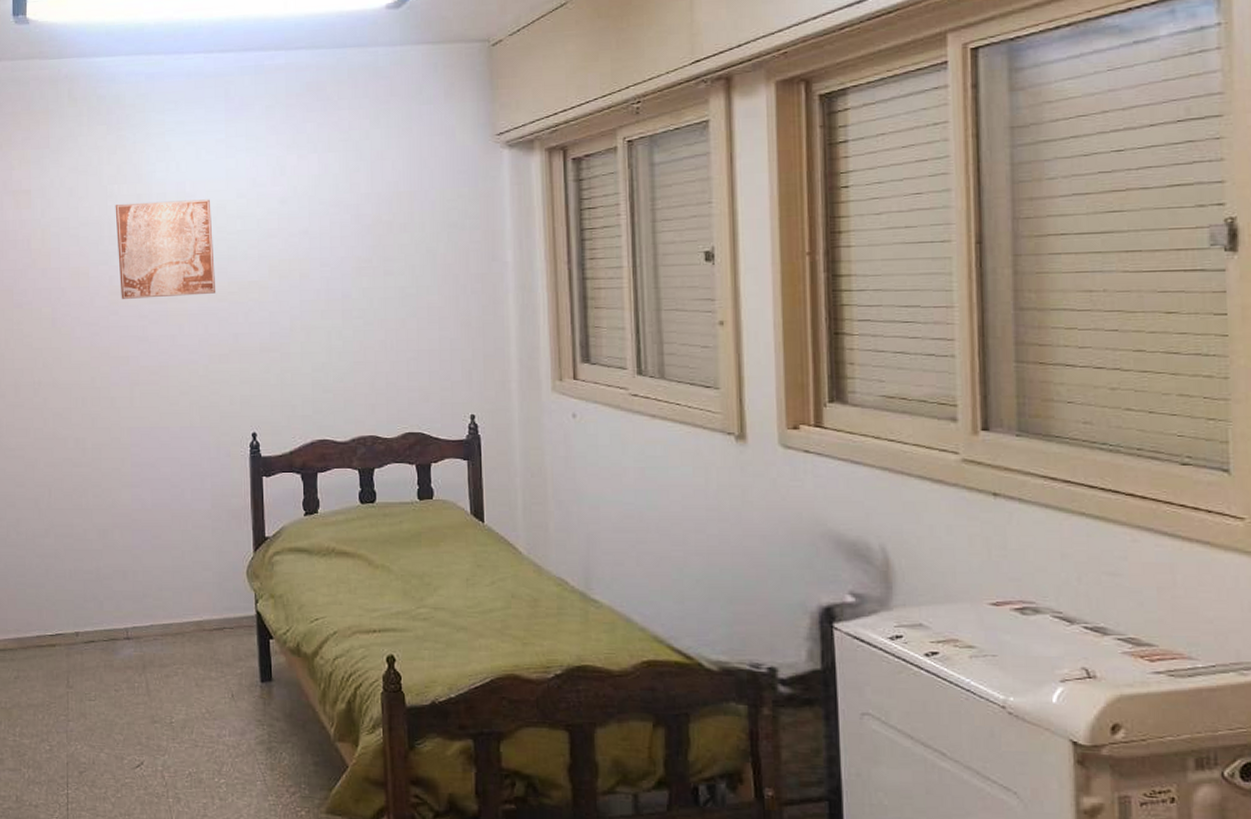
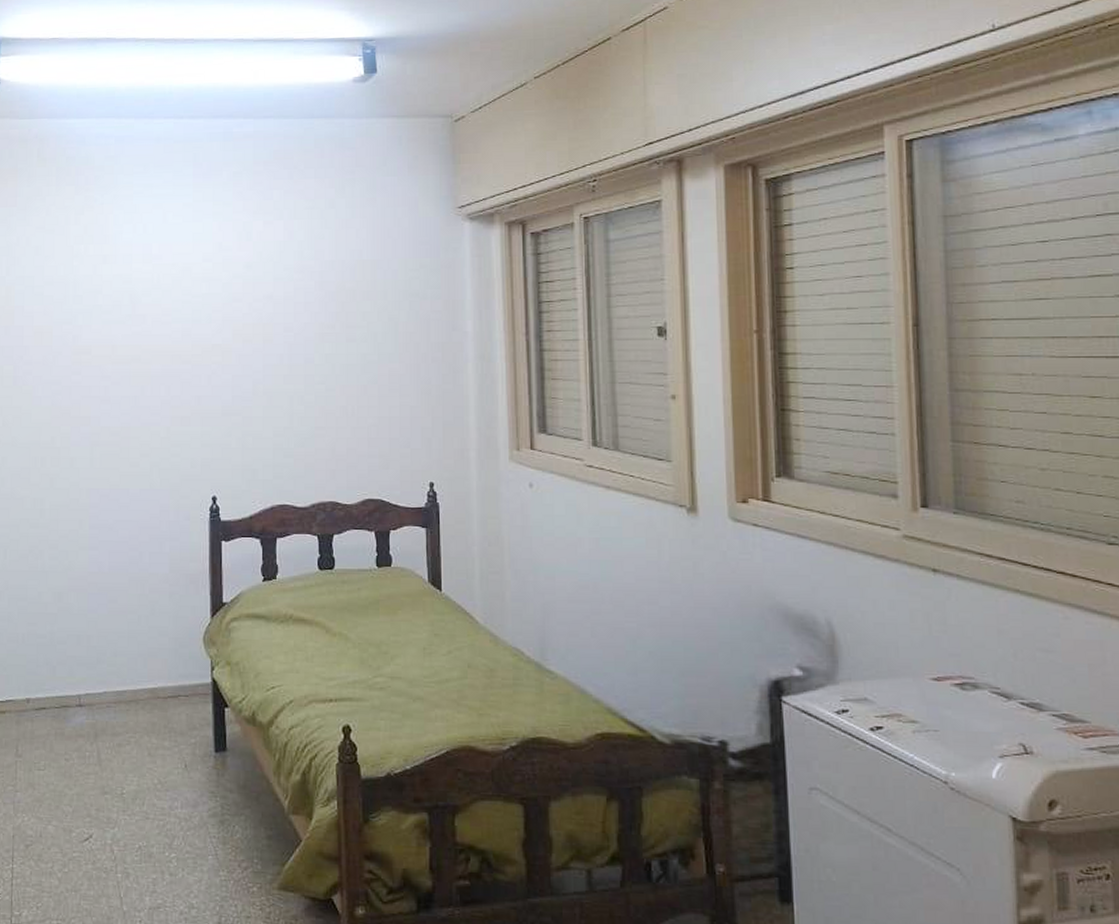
wall art: present [115,199,216,299] -> none [81,262,180,359]

